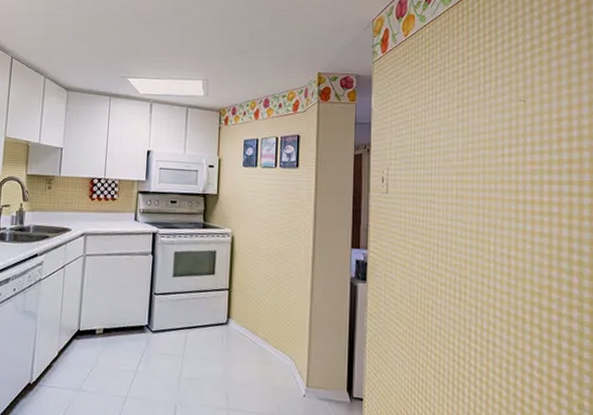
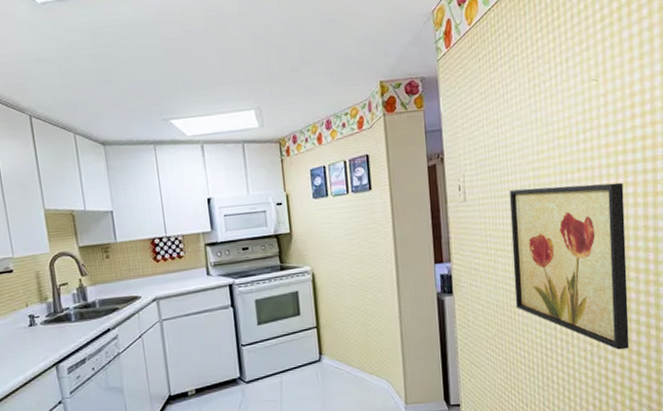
wall art: none [430,190,549,374] -> present [509,182,630,350]

